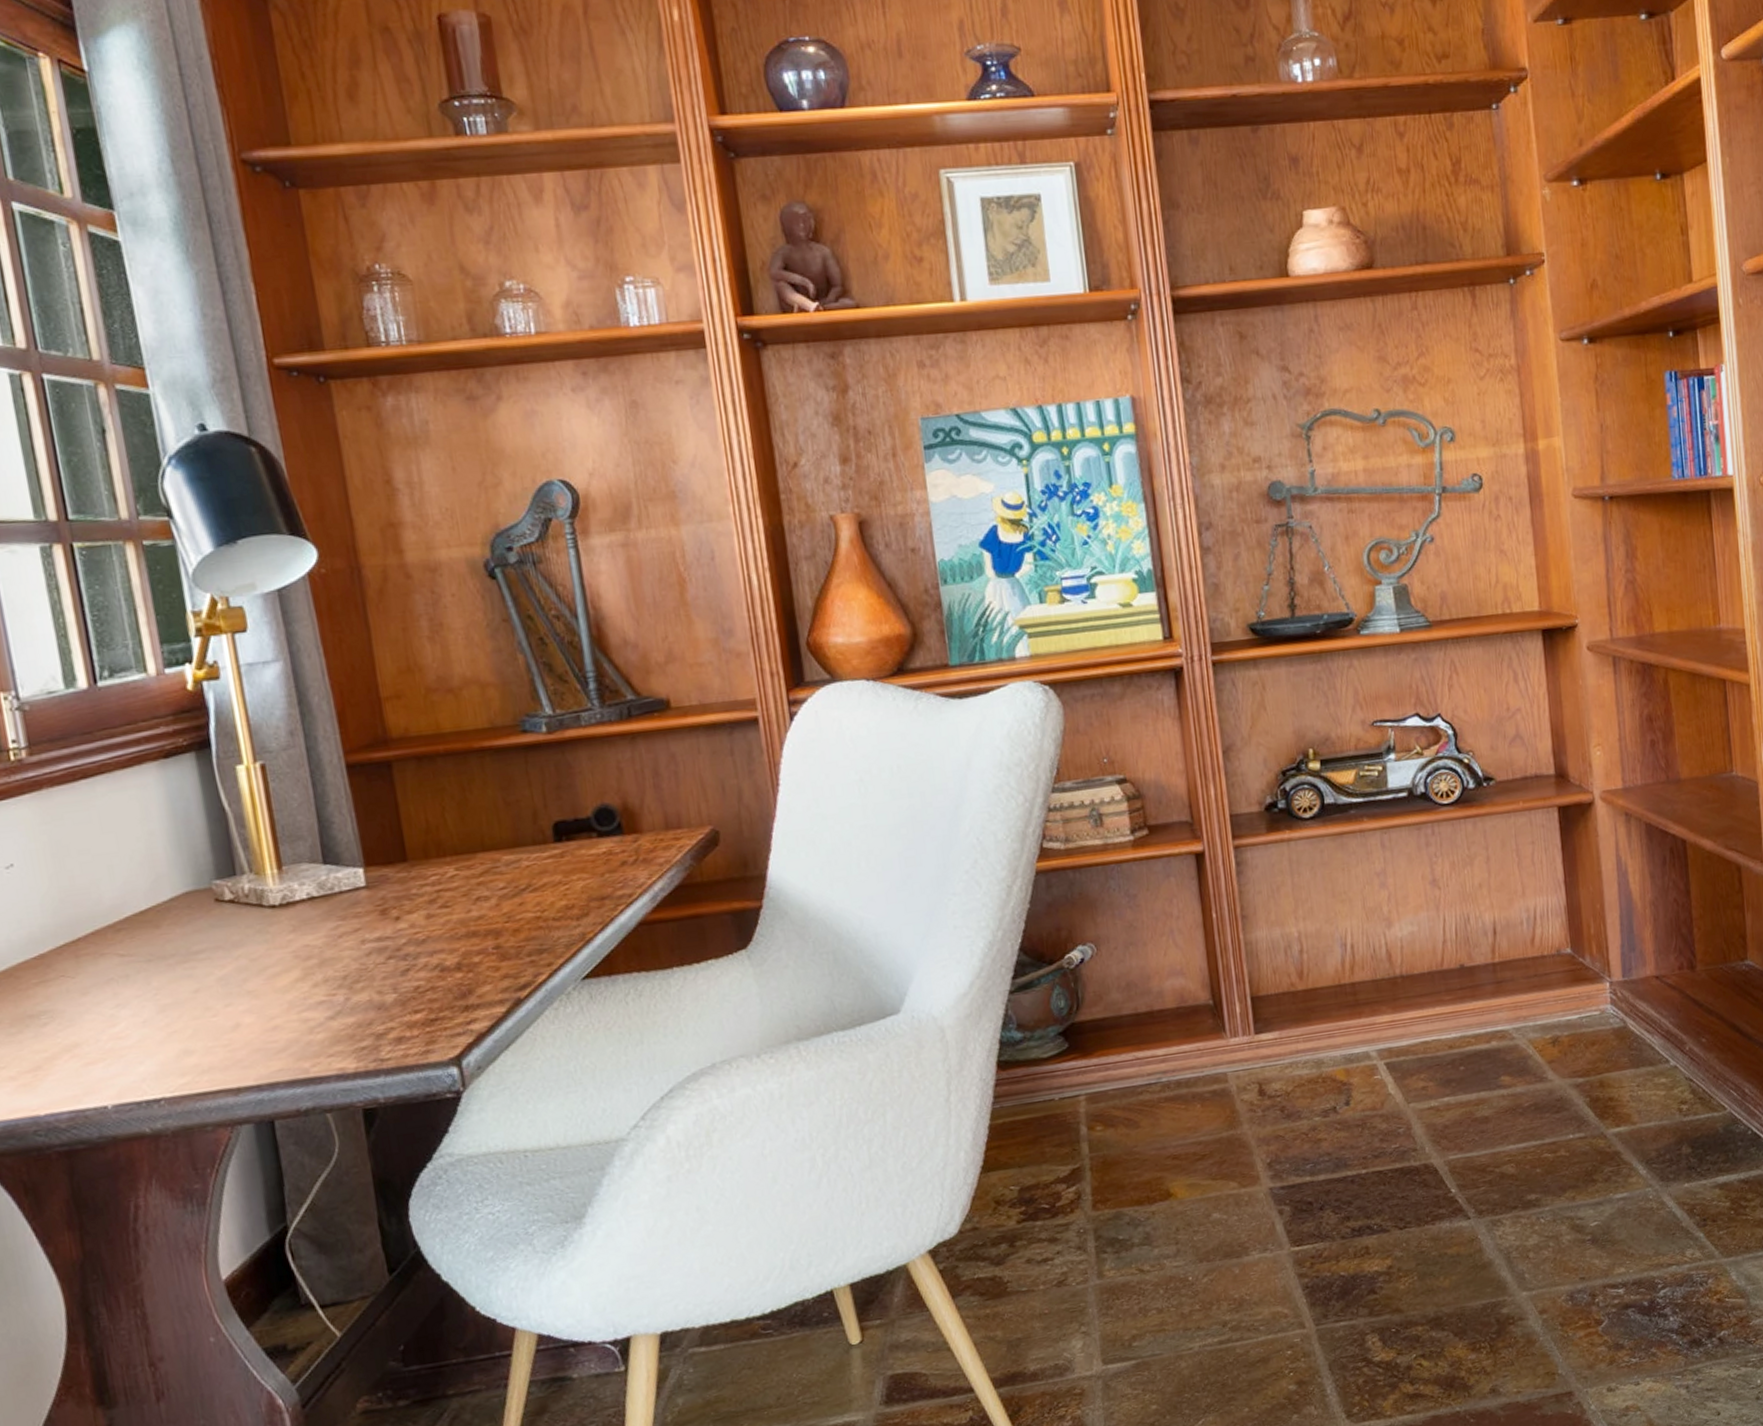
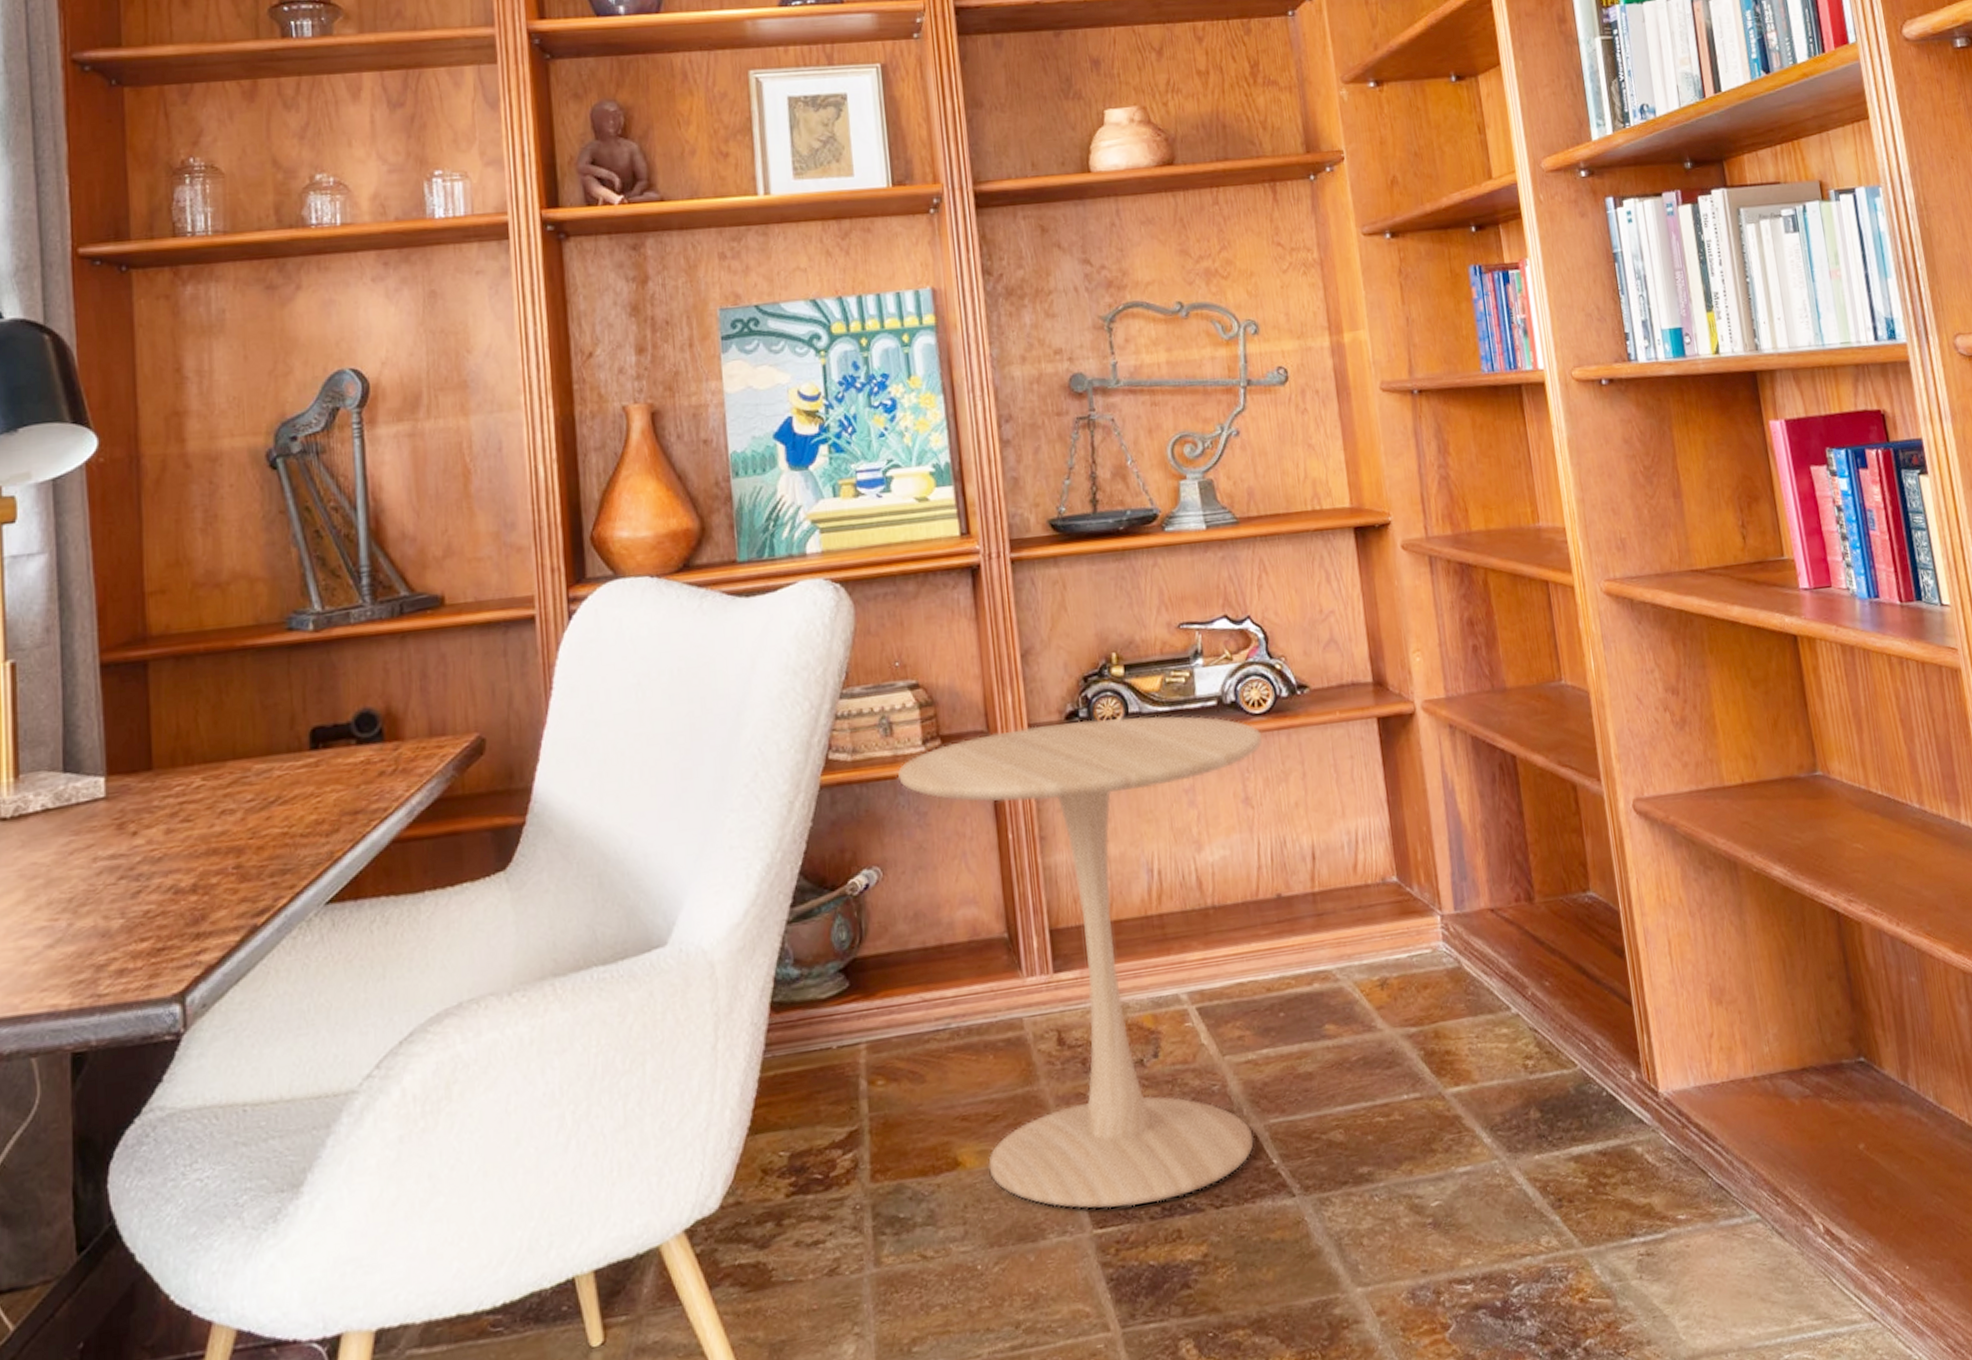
side table: none [1107,806,1450,1231] -> present [896,715,1263,1210]

